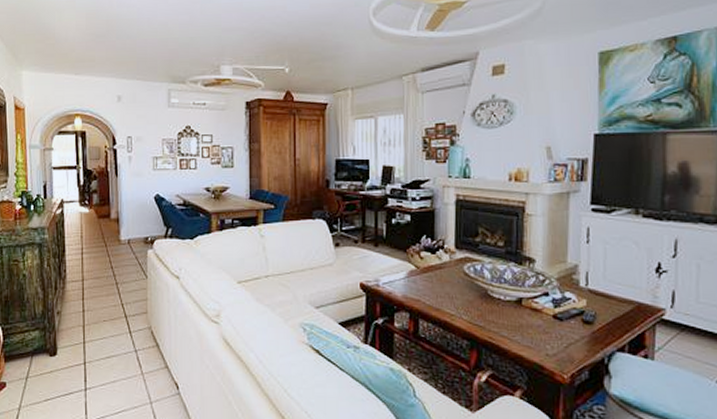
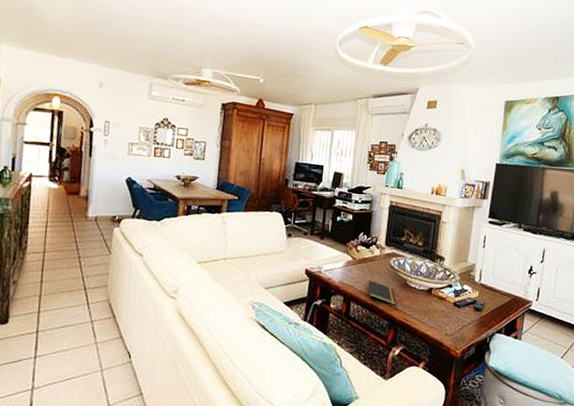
notepad: none [438,292,477,321] -> present [368,280,397,305]

